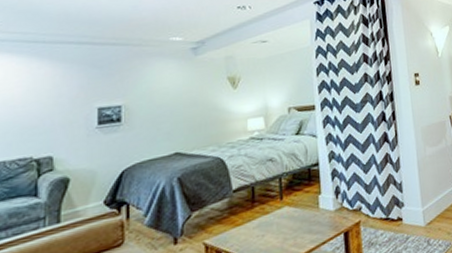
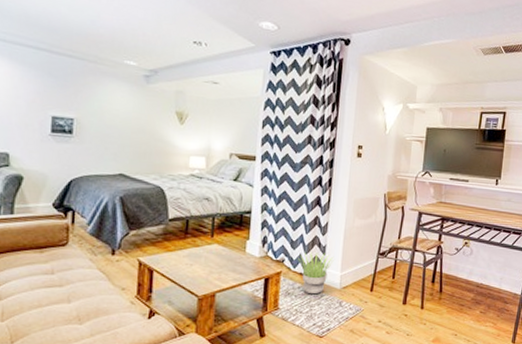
potted plant: none [375,190,413,240] -> present [298,252,334,295]

